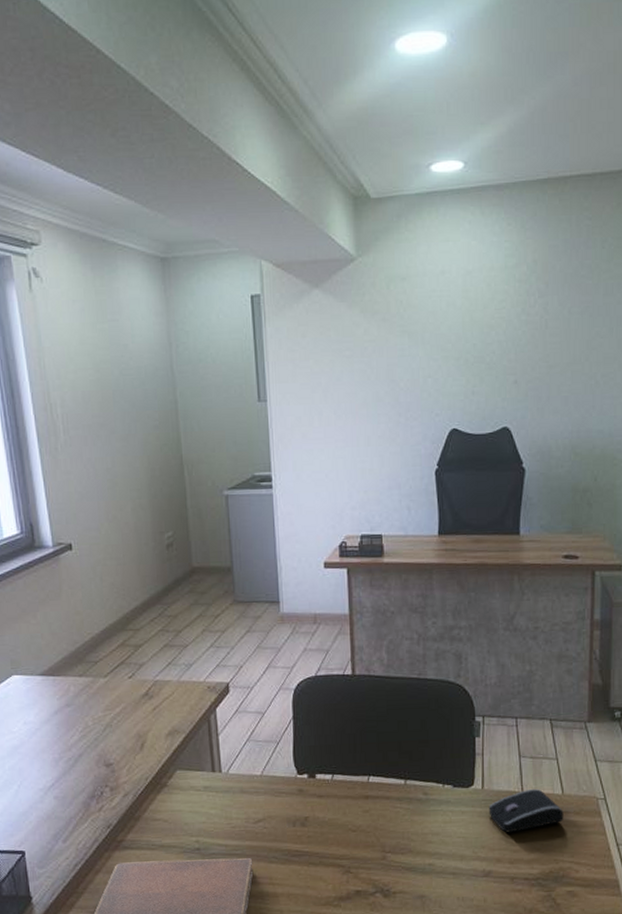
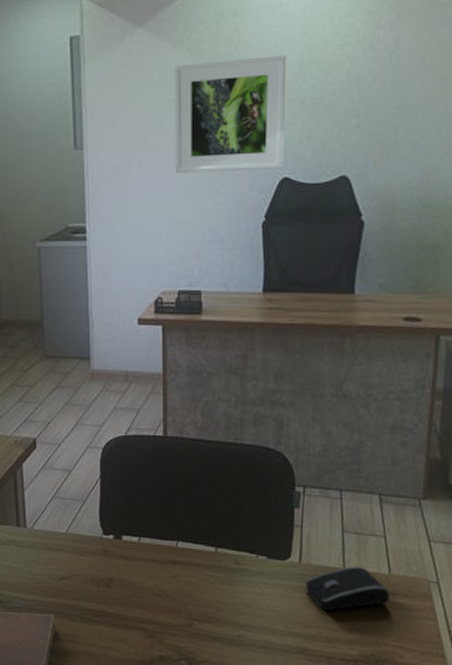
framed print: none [350,317,452,425] -> present [174,55,286,174]

